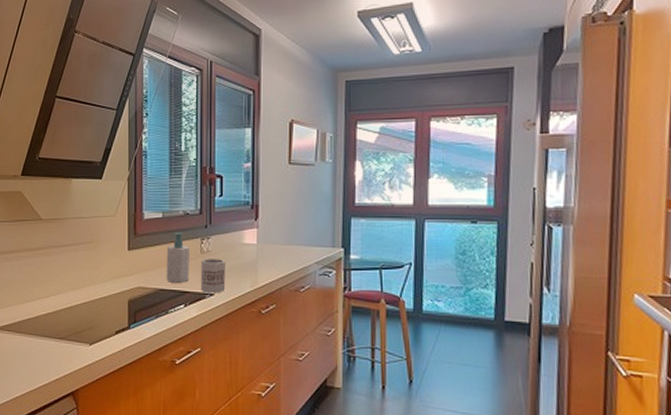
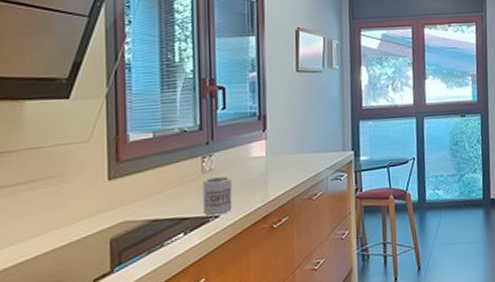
soap bottle: present [166,233,189,283] -> none [159,153,189,211]

